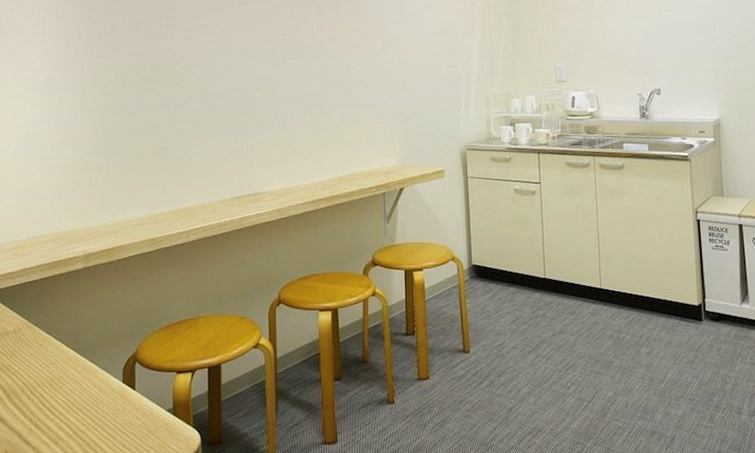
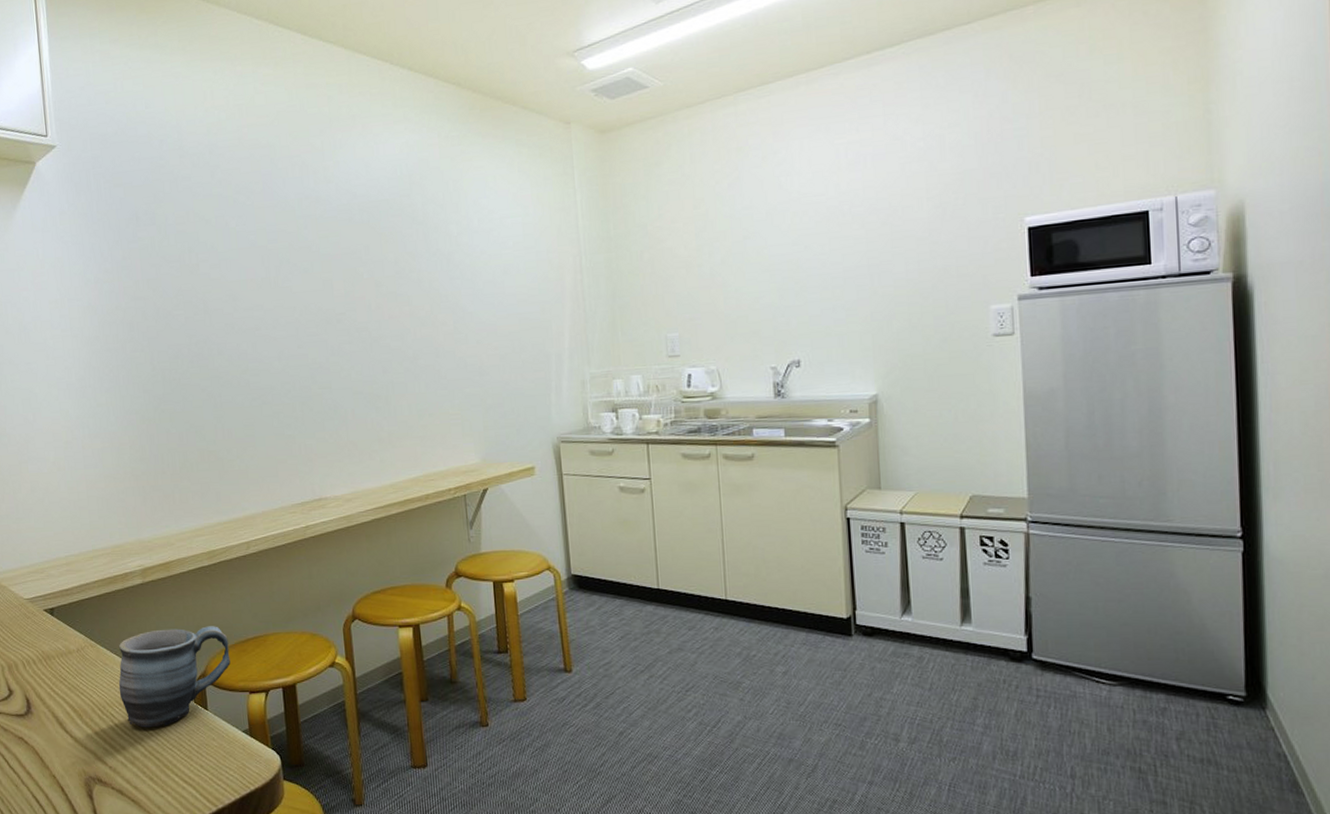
mug: none [51,309,161,408] -> present [119,626,231,728]

